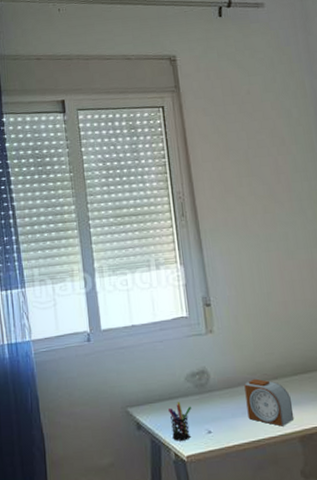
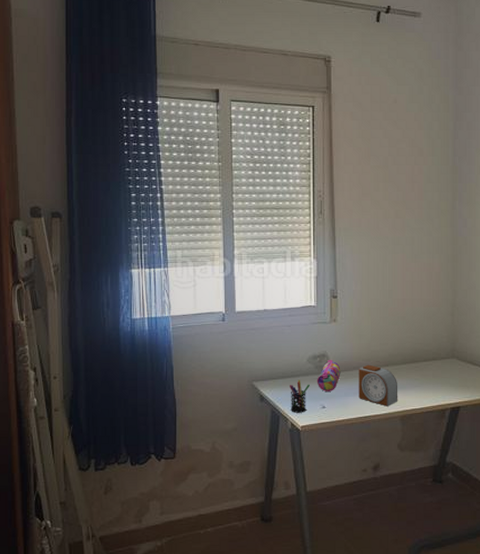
pencil case: none [198,376,225,414] -> present [316,360,341,391]

